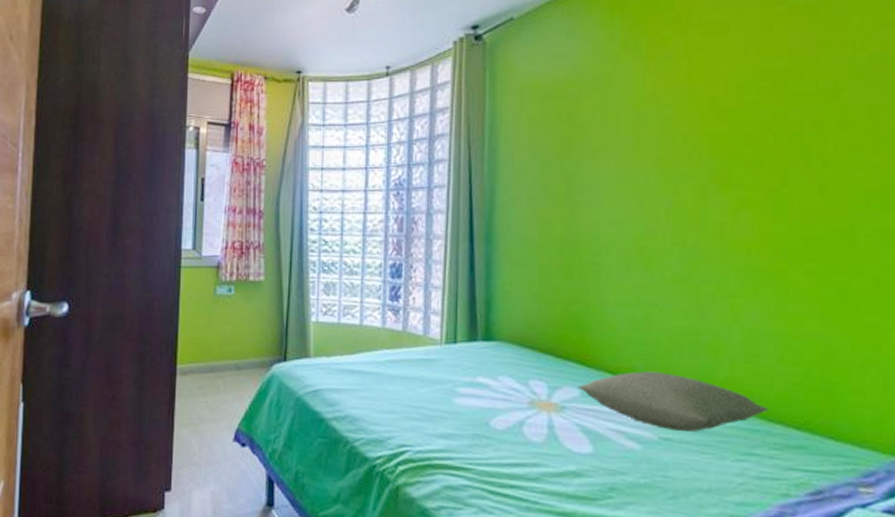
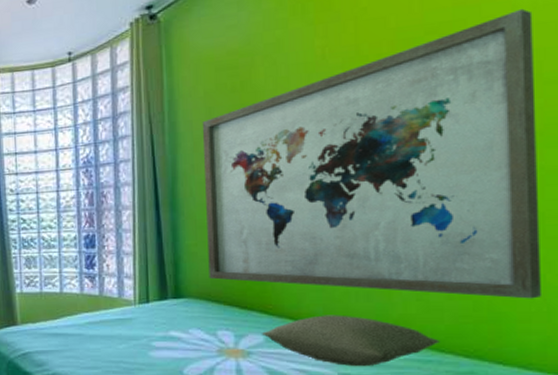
wall art: none [523,63,878,370] -> present [202,8,543,299]

